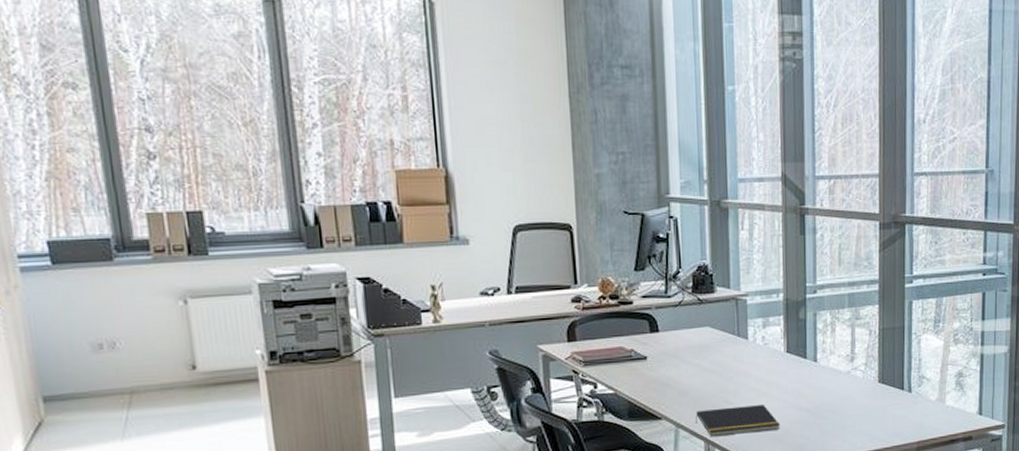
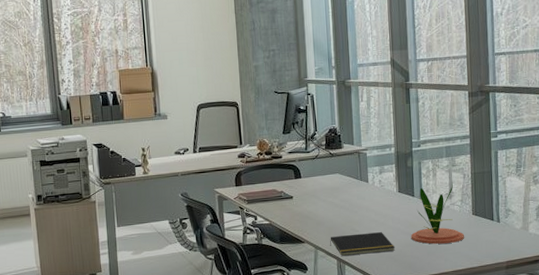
plant: none [800,342,868,421] -> present [410,183,465,244]

